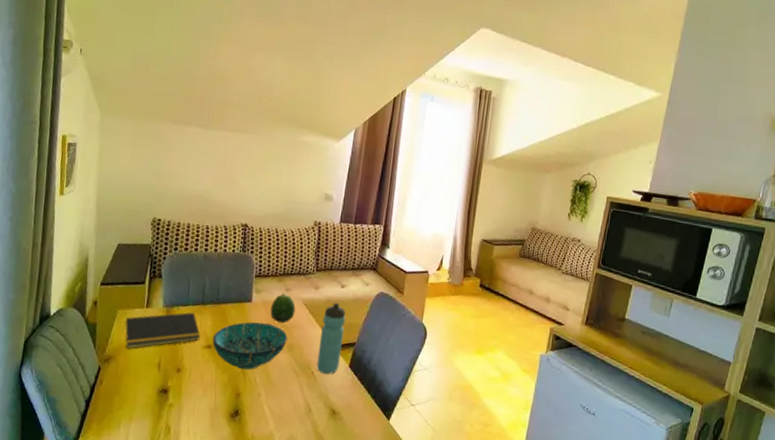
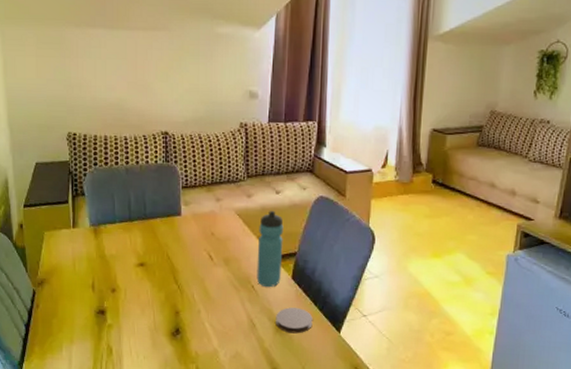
notepad: present [123,312,201,349] -> none [52,229,131,271]
bowl: present [212,322,288,370] -> none [144,236,223,287]
fruit: present [270,292,296,323] -> none [201,203,228,236]
coaster: none [330,394,366,420] -> present [275,307,313,334]

